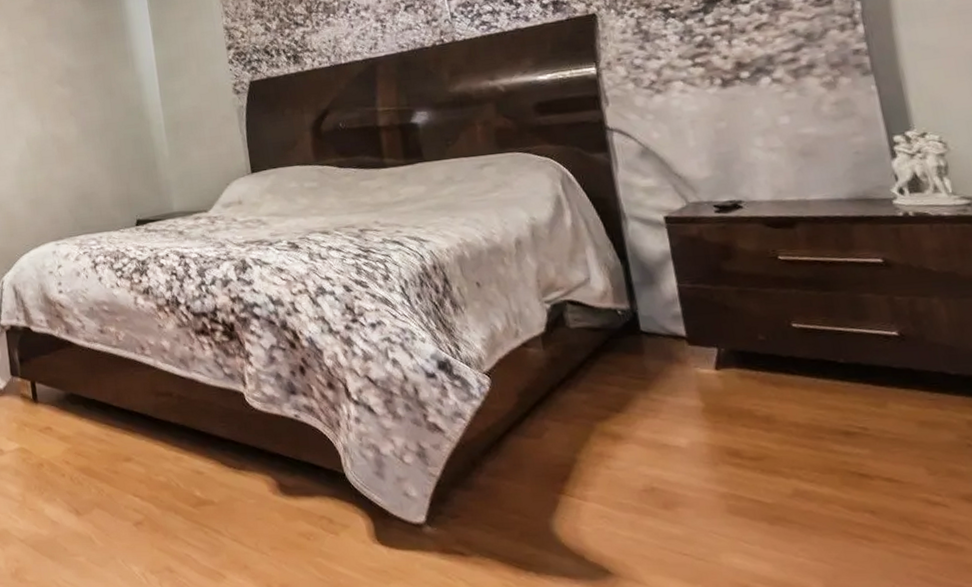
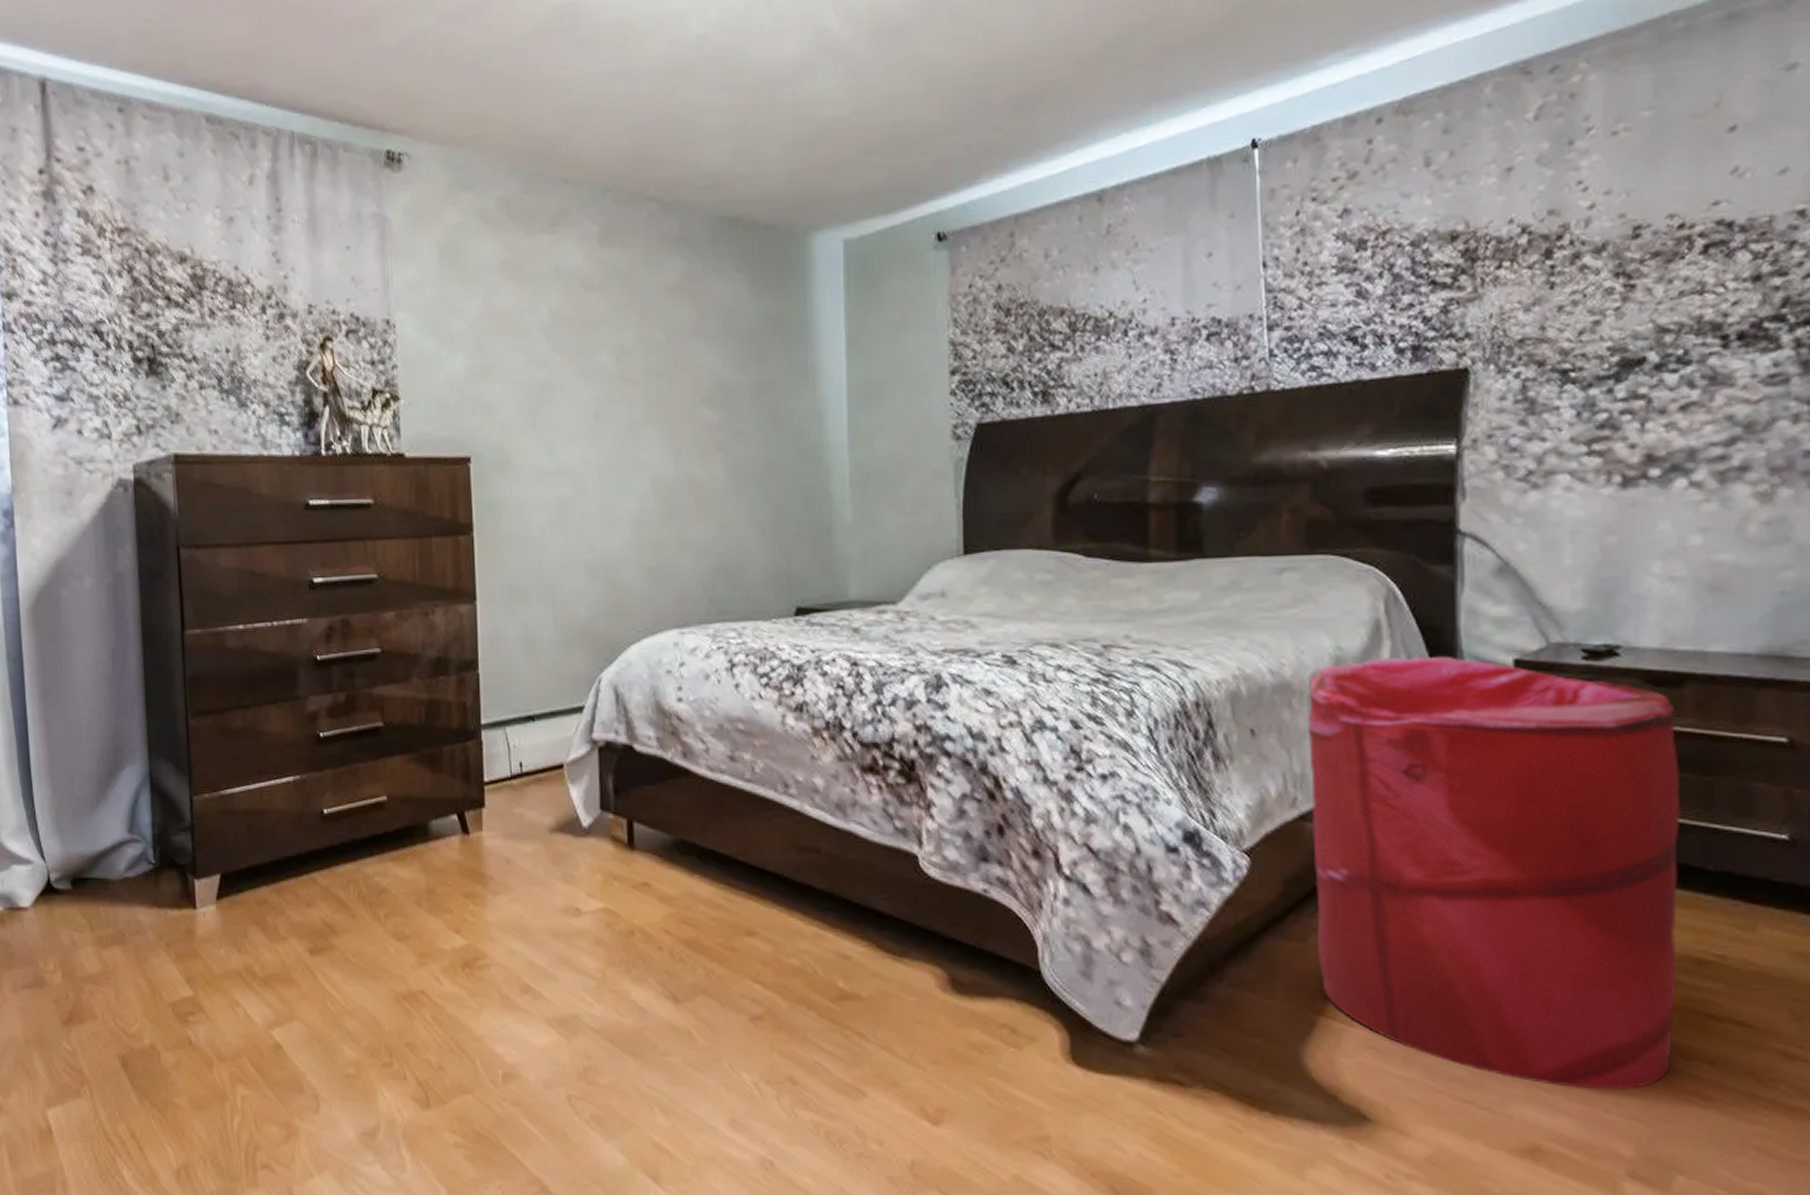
laundry hamper: none [514,217,840,538] -> present [1309,655,1681,1089]

